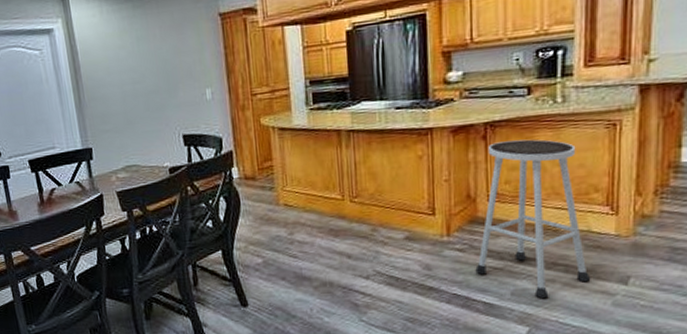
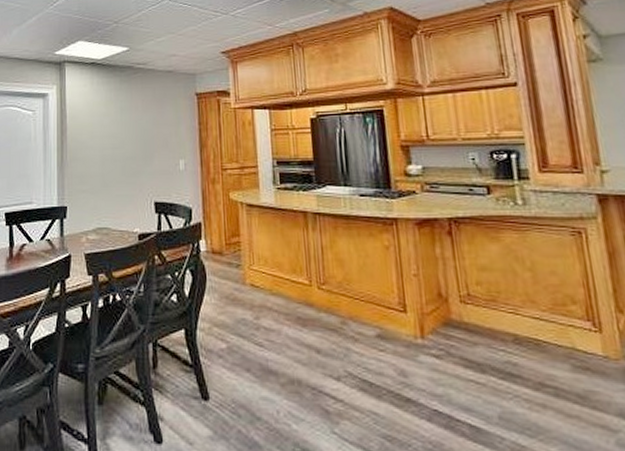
stool: present [475,139,591,299] -> none [454,239,586,428]

